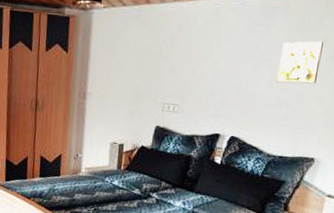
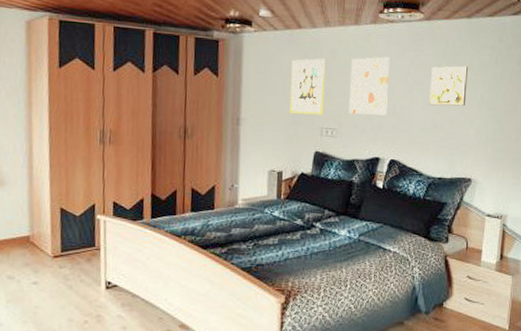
wall art: none [133,33,173,91] -> present [290,58,326,115]
wall art: none [191,32,239,92] -> present [348,56,389,116]

